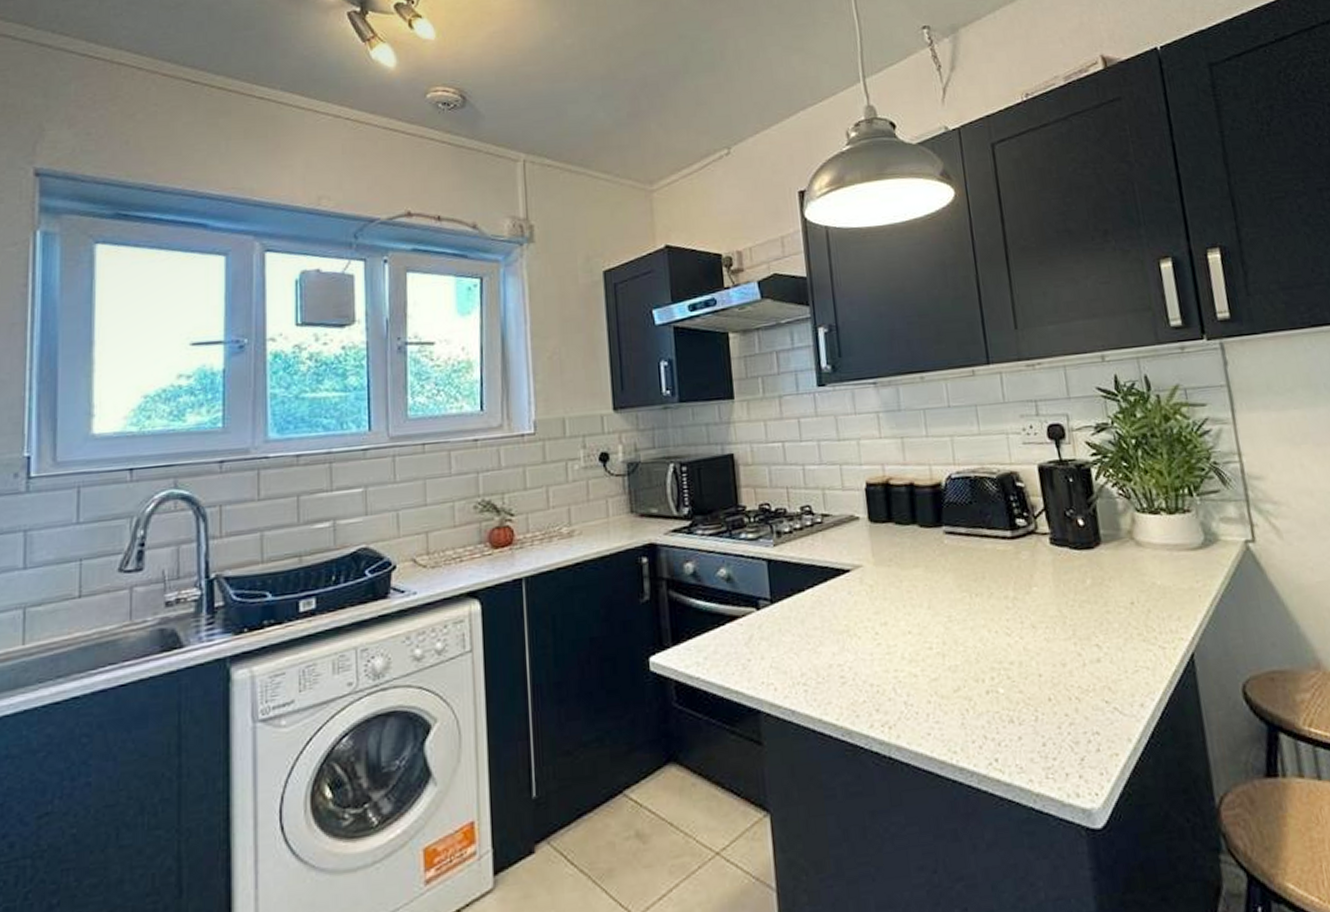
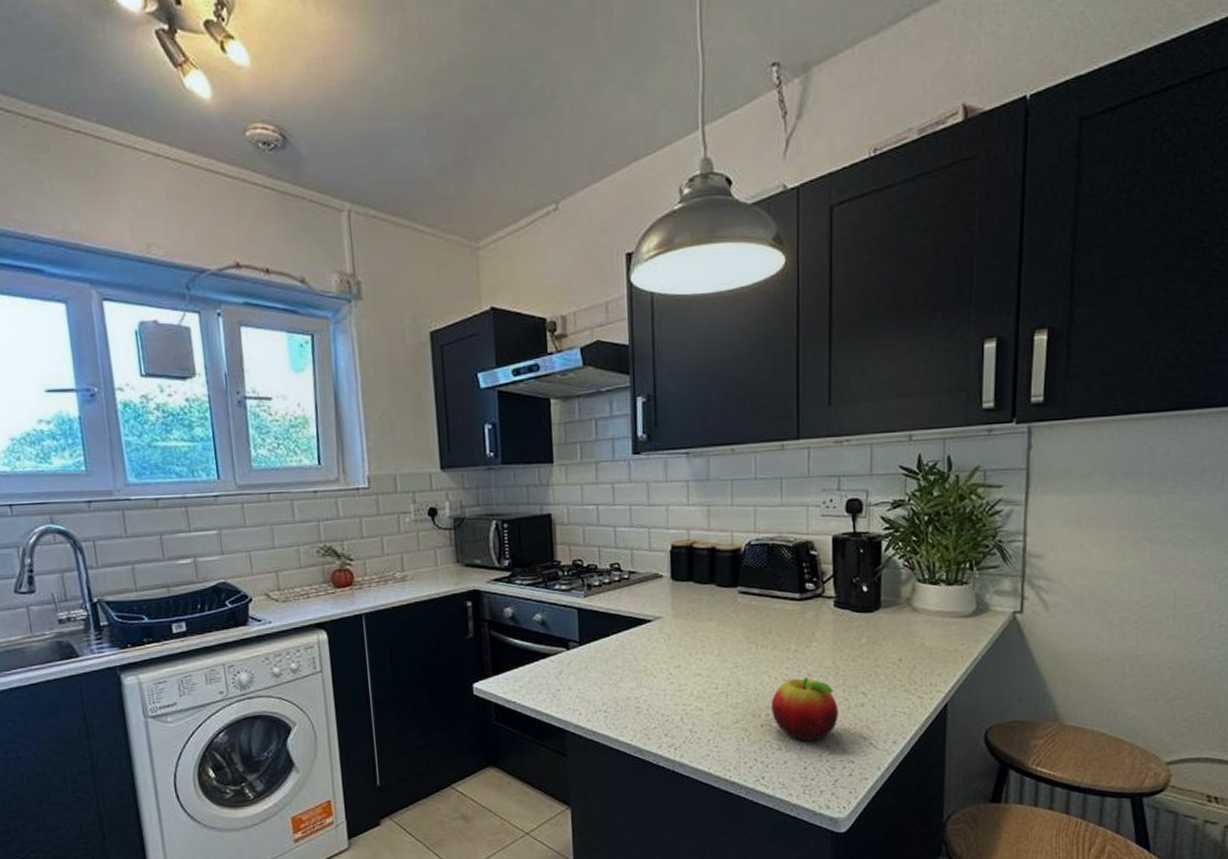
fruit: none [995,629,1074,710] -> present [772,677,839,741]

